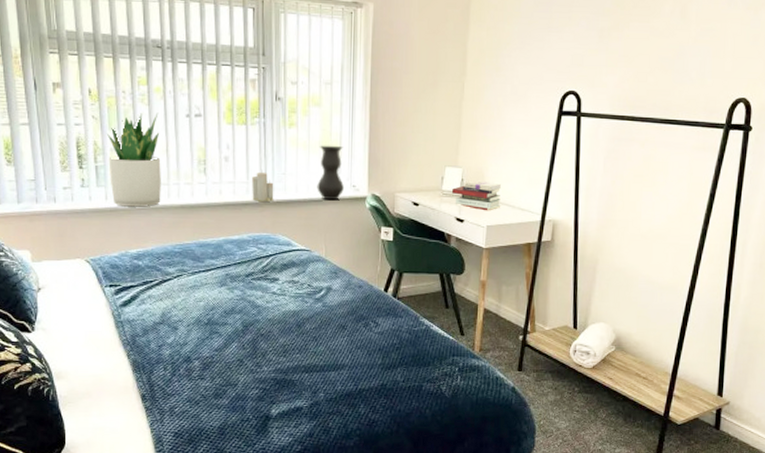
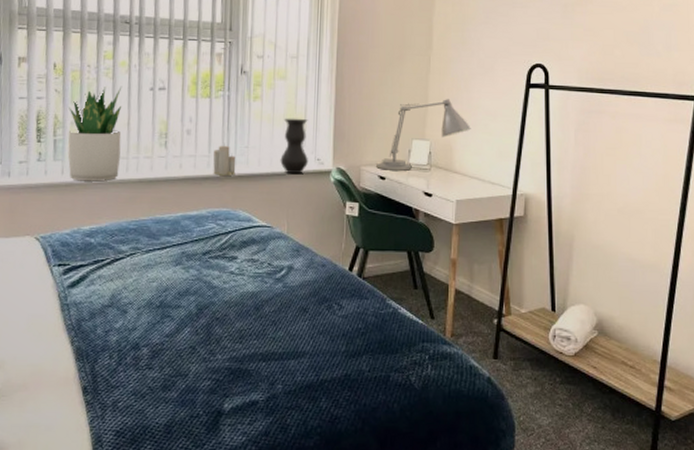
desk lamp: none [410,126,503,197] -> present [376,99,471,171]
books: present [451,180,501,210] -> none [419,153,470,184]

